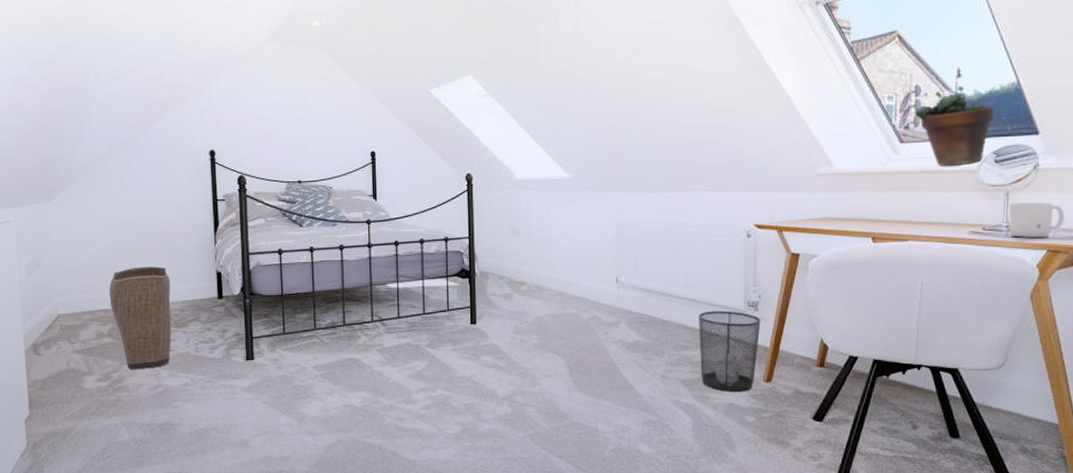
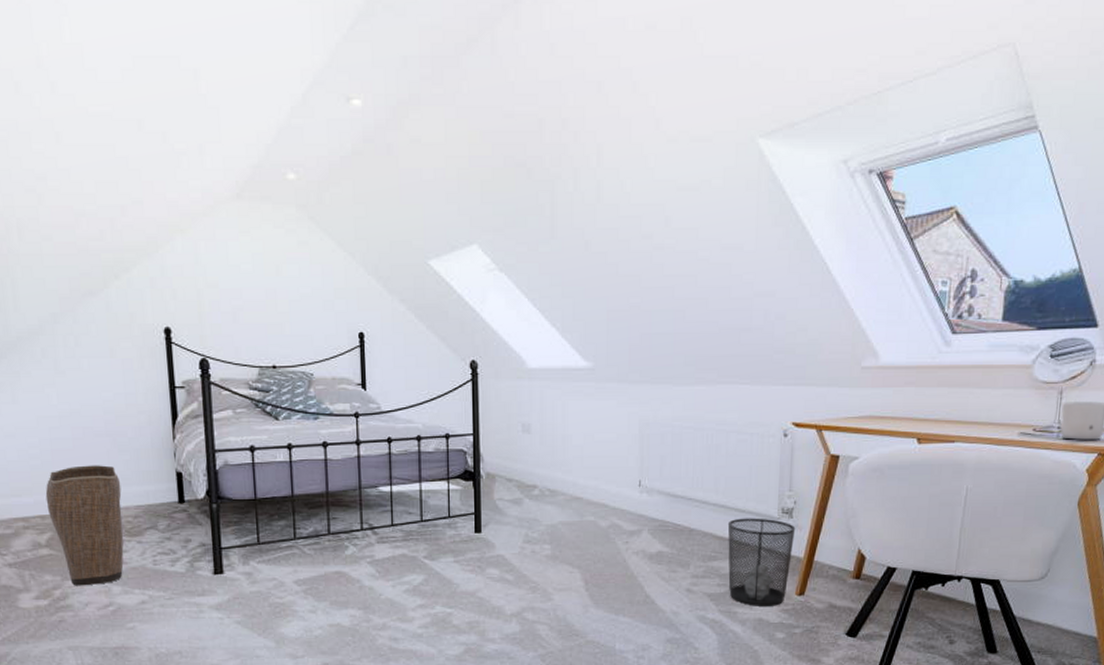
succulent plant: present [914,67,994,166] -> none [968,250,1053,360]

